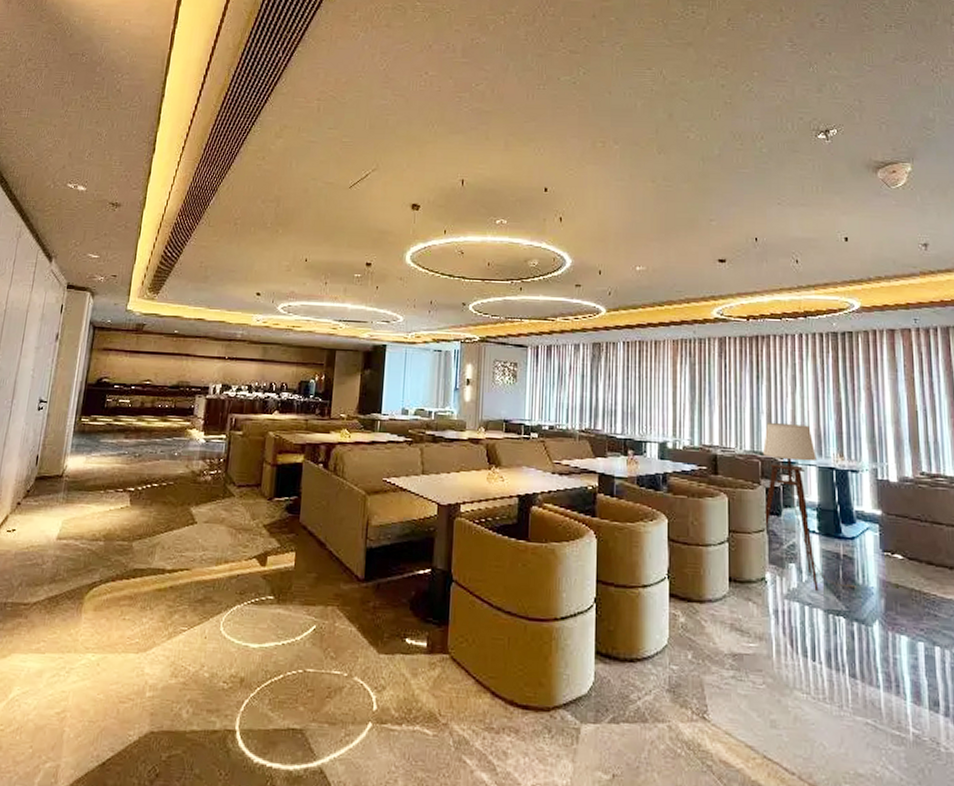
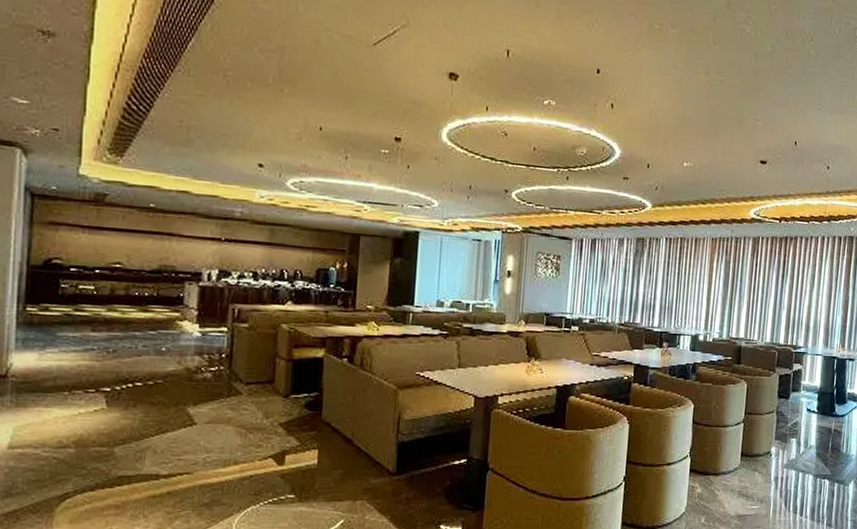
floor lamp: present [762,423,856,591] -> none [774,318,841,460]

